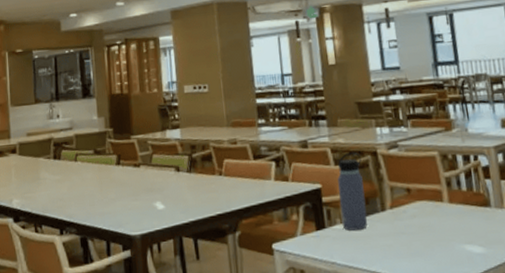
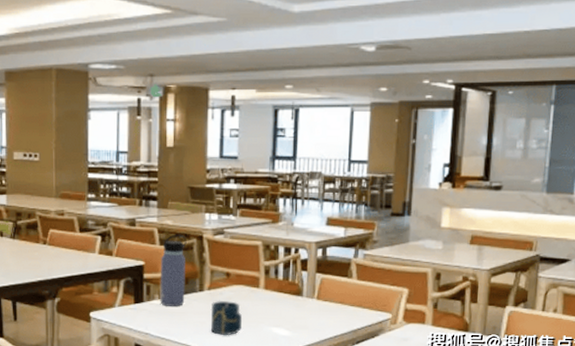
cup: none [396,219,432,259] -> present [210,300,242,336]

